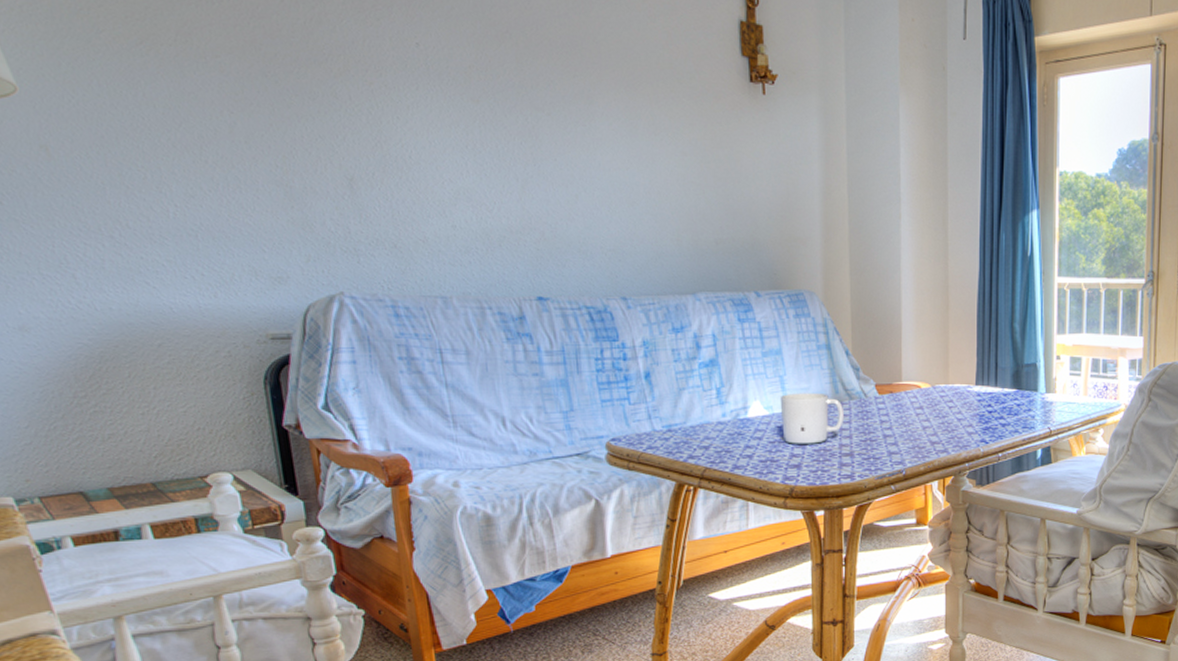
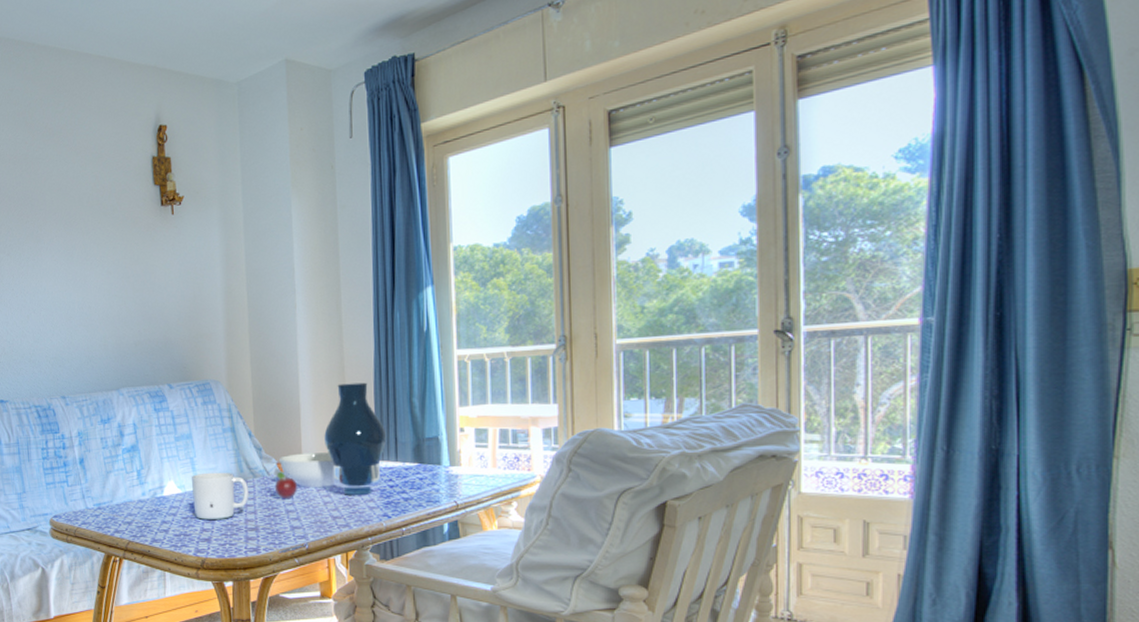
fruit: none [871,389,897,424] -> present [273,467,298,500]
bowl: none [878,375,934,412] -> present [279,452,335,488]
vase: none [925,304,988,421] -> present [324,382,387,496]

